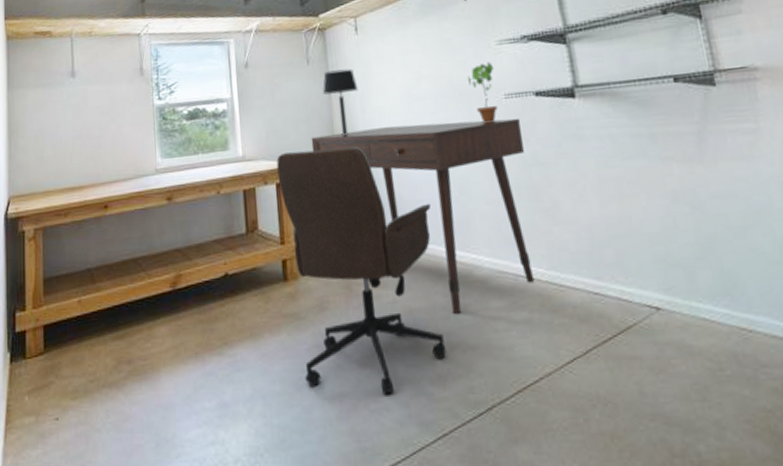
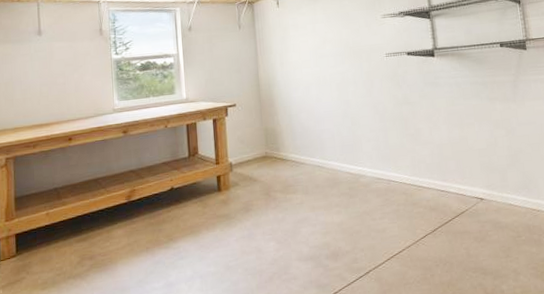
office chair: present [276,146,447,395] -> none [213,91,339,268]
desk: present [311,118,535,315] -> none [241,70,402,210]
table lamp: present [323,68,358,137] -> none [251,33,278,84]
potted plant: present [467,61,497,123] -> none [359,30,380,74]

